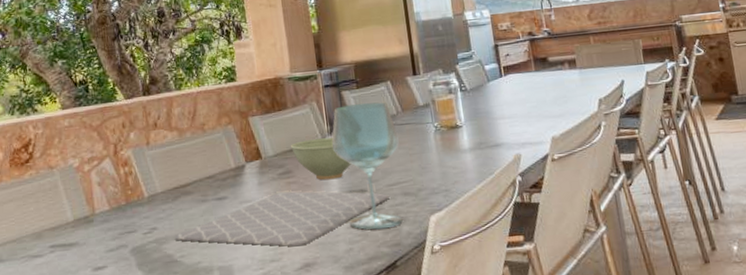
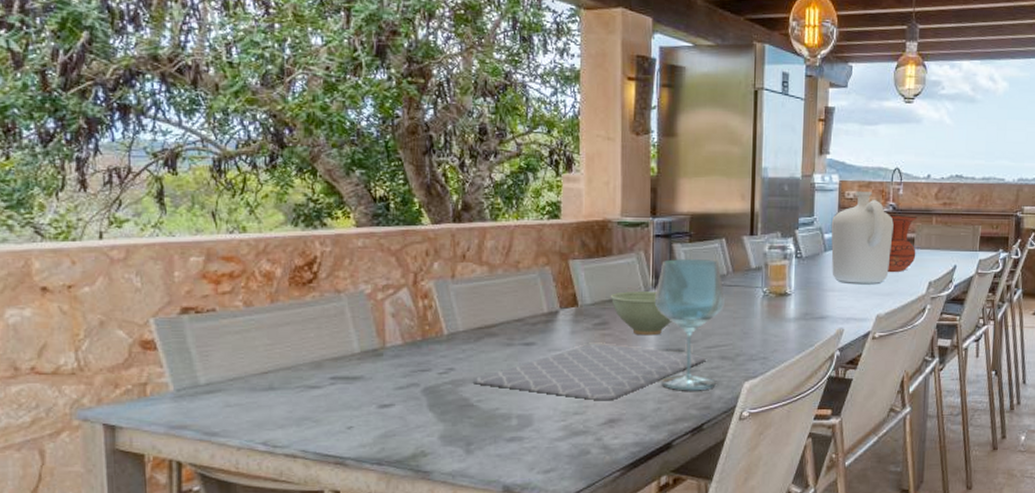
water jug: none [489,21,556,111] -> present [831,192,894,285]
ceramic pot: none [544,37,581,95] -> present [888,214,918,273]

